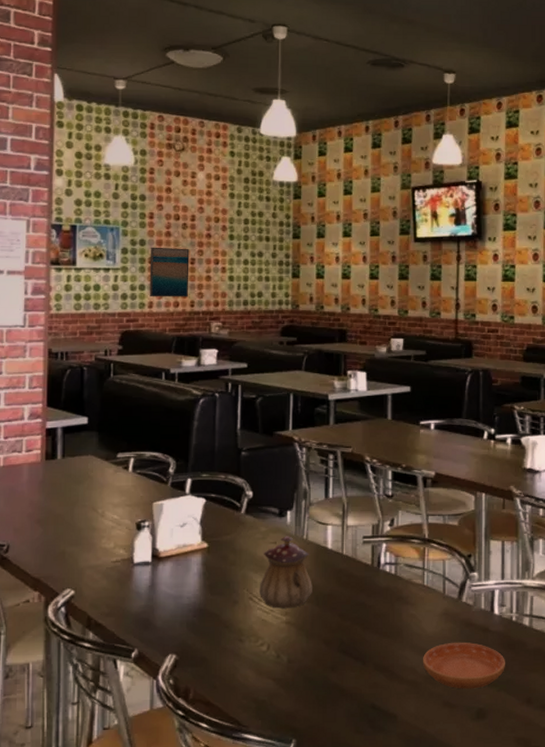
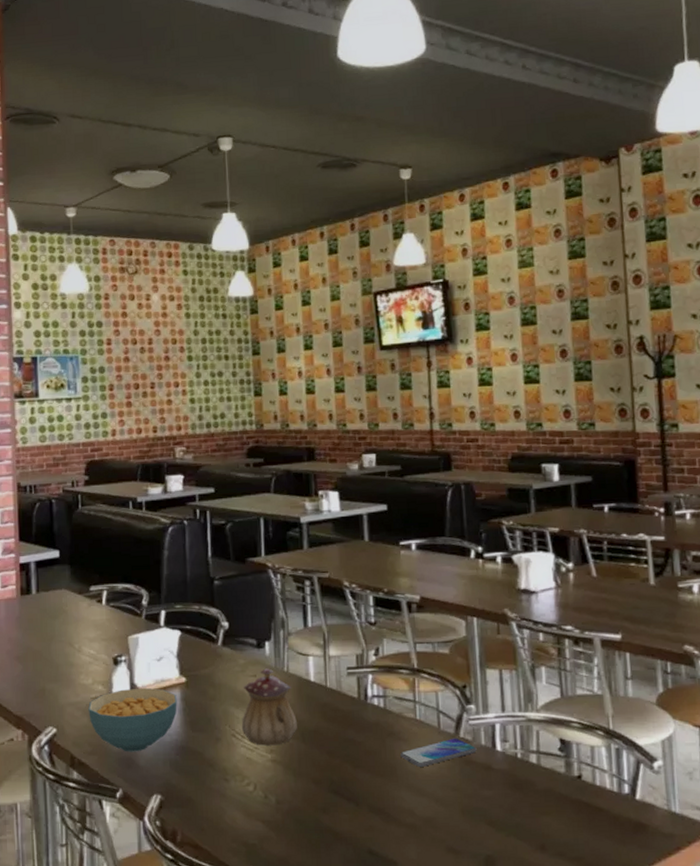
cereal bowl: none [108,552,198,614] -> present [88,687,177,752]
wall art: present [149,247,190,297] -> none [110,373,151,425]
smartphone: none [407,602,477,629] -> present [400,738,477,767]
saucer: present [423,642,505,689] -> none [421,781,513,834]

